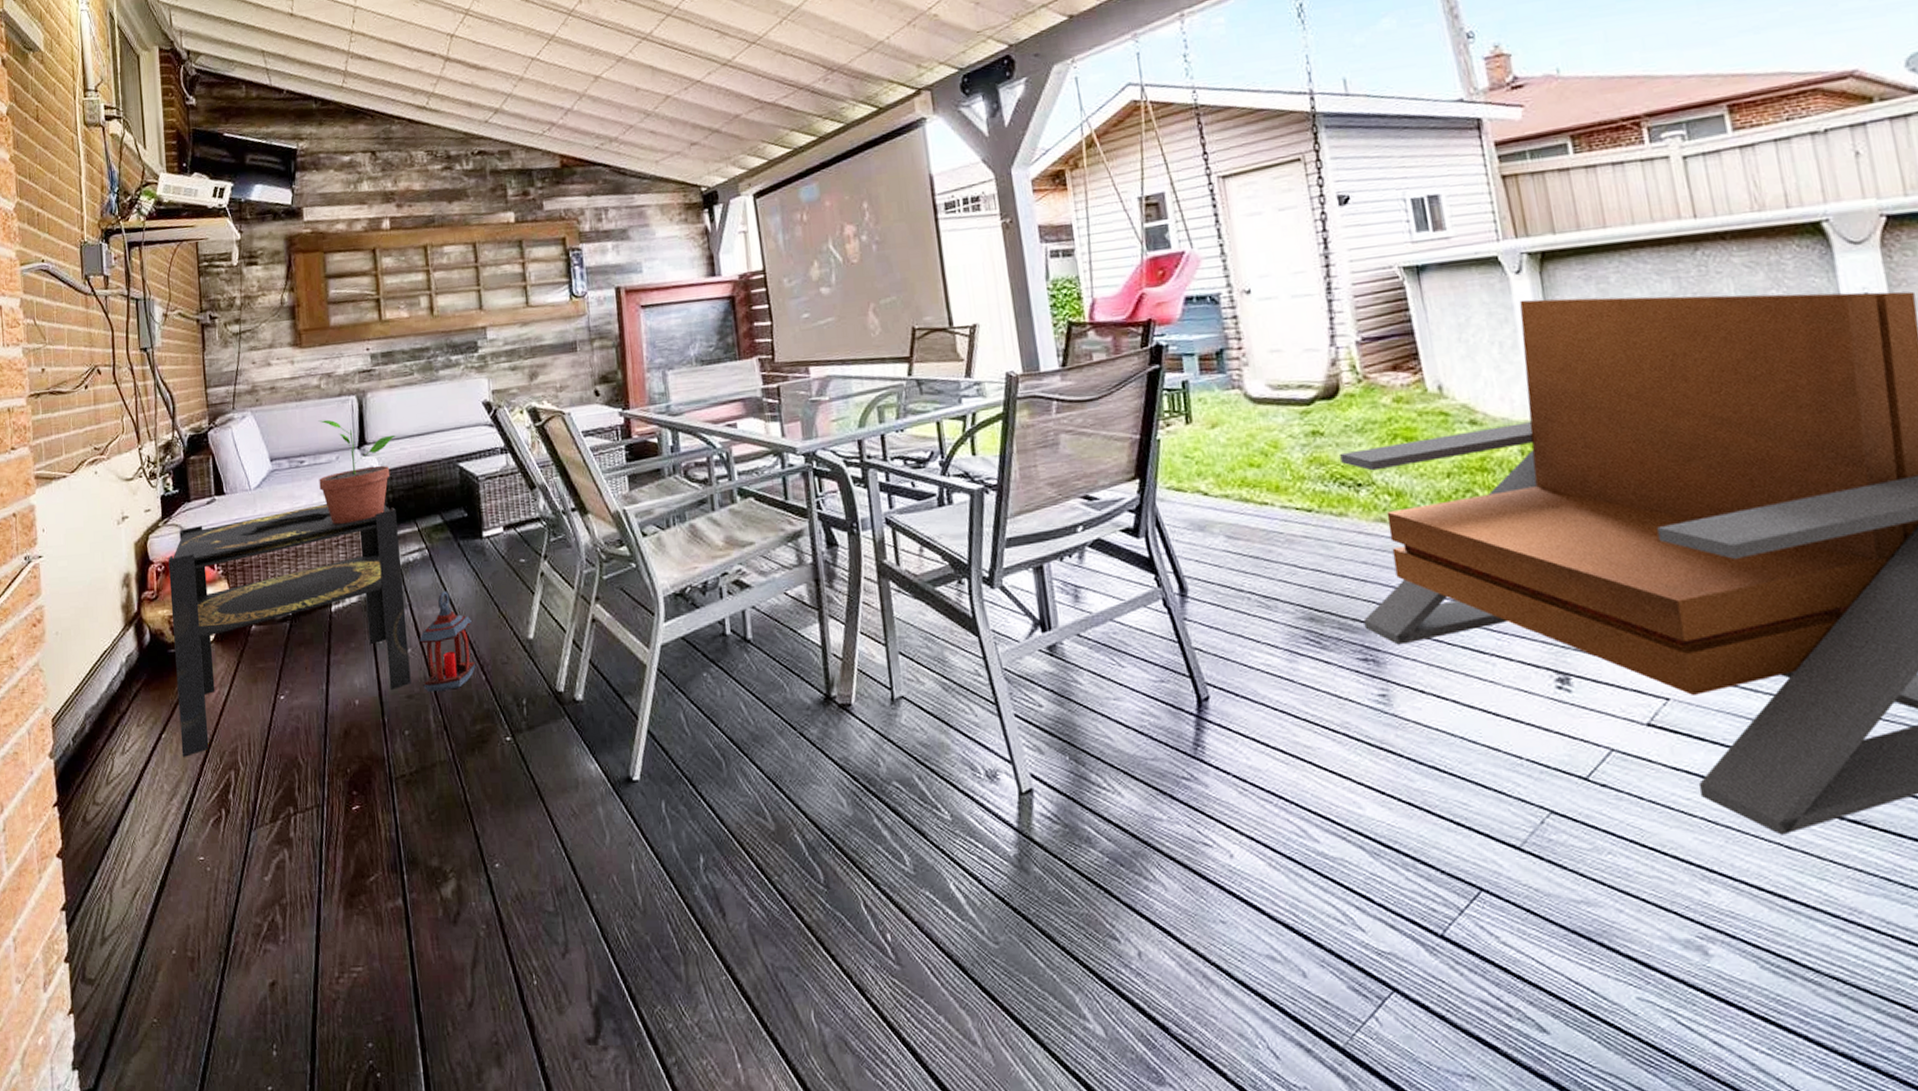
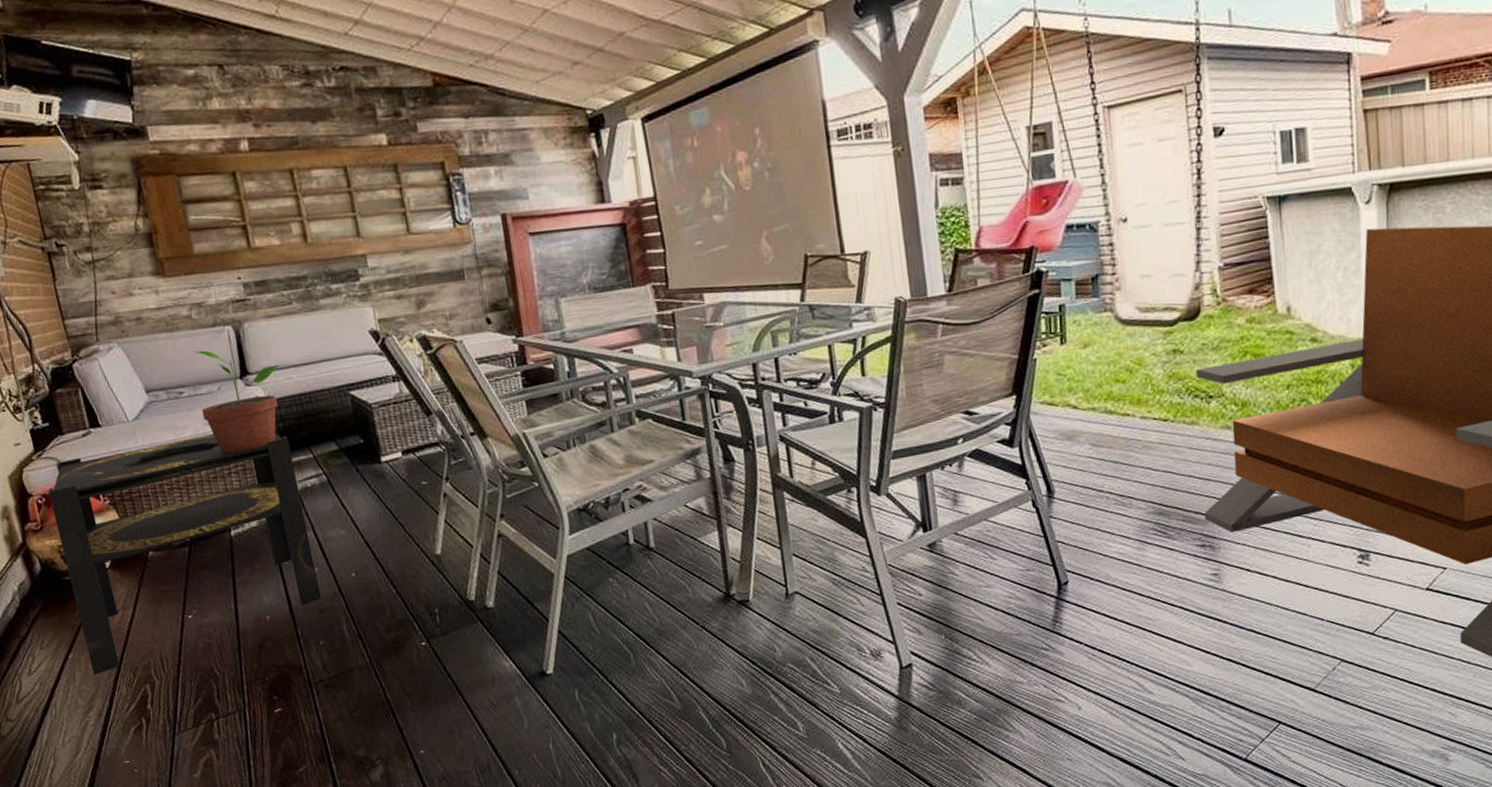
lantern: present [419,591,476,693] -> none [325,513,385,607]

